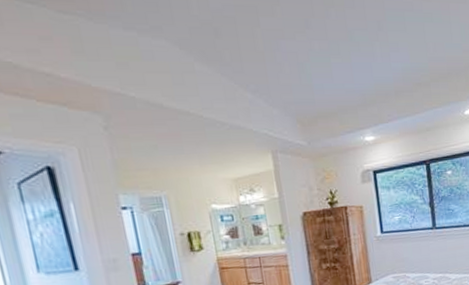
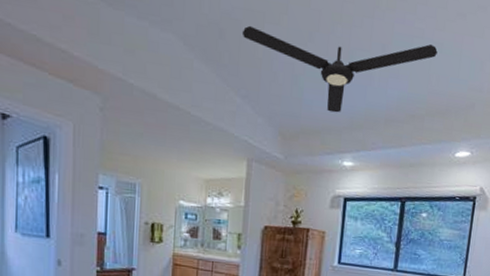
ceiling fan: none [237,15,429,93] -> present [241,25,438,113]

